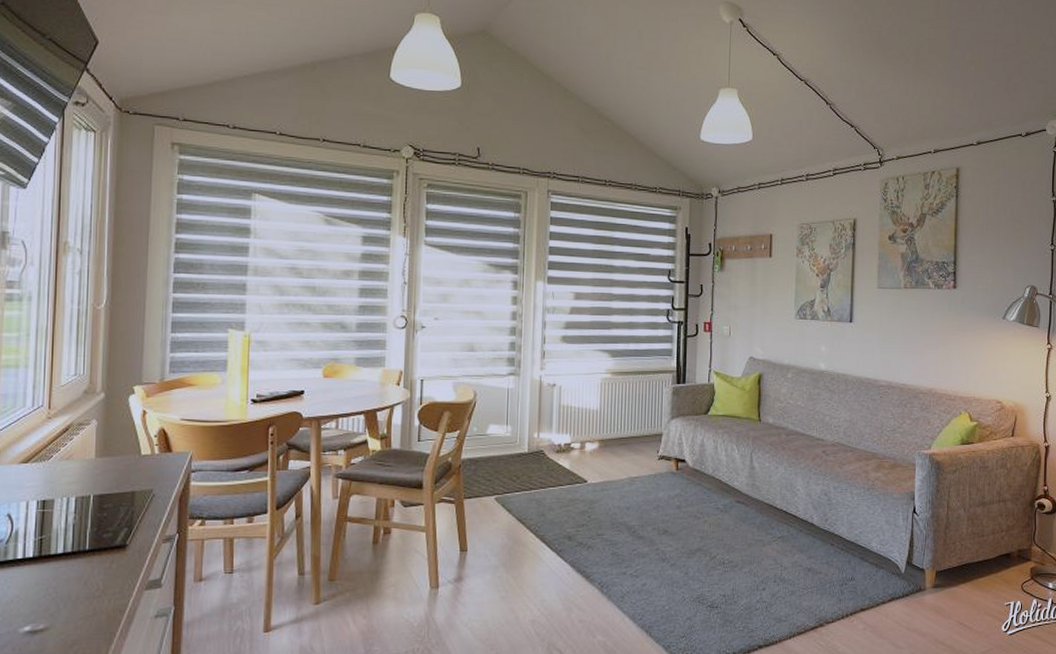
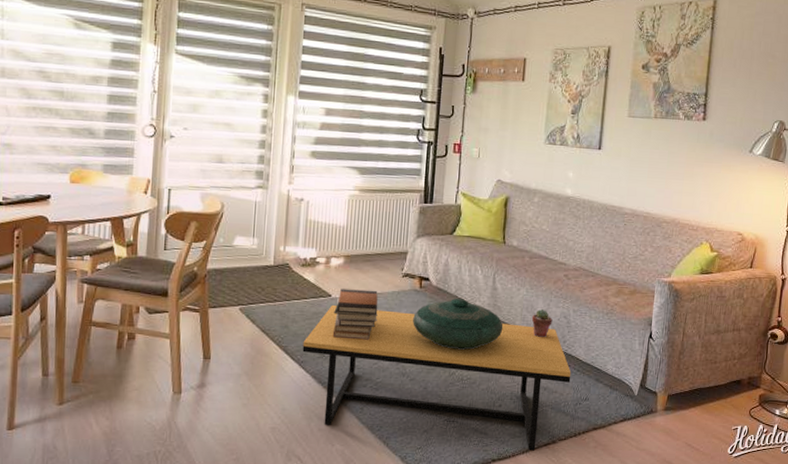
coffee table: none [560,490,835,635] -> present [302,304,571,451]
book stack: none [590,474,635,526] -> present [332,289,378,340]
decorative bowl: none [671,480,763,532] -> present [413,298,504,350]
potted succulent: none [791,487,813,517] -> present [531,309,553,338]

